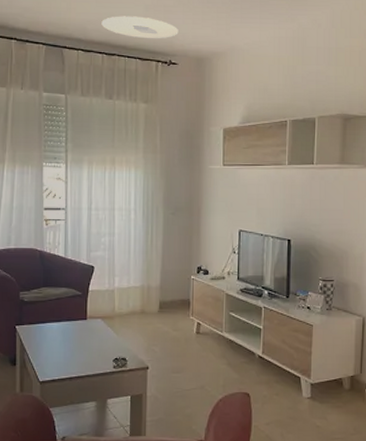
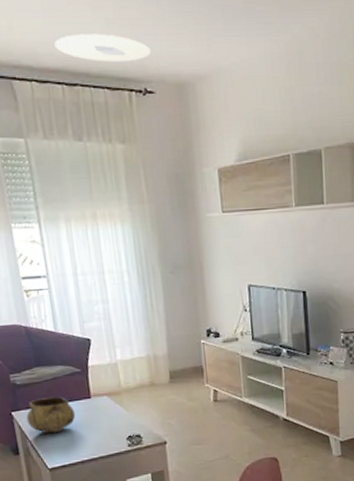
decorative bowl: none [28,316,71,349] -> present [26,397,76,434]

